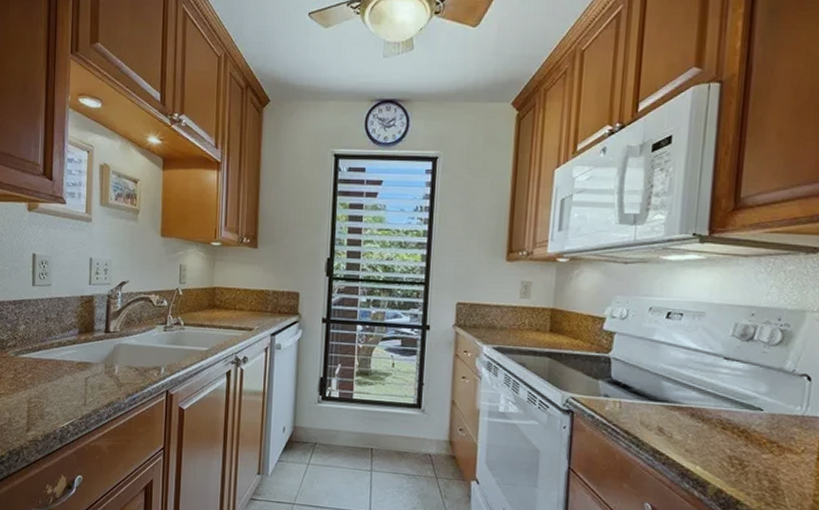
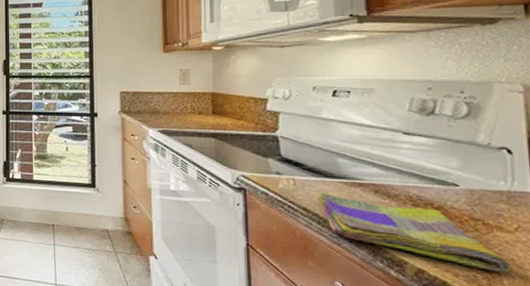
dish towel: none [642,416,795,491] -> present [320,192,513,273]

